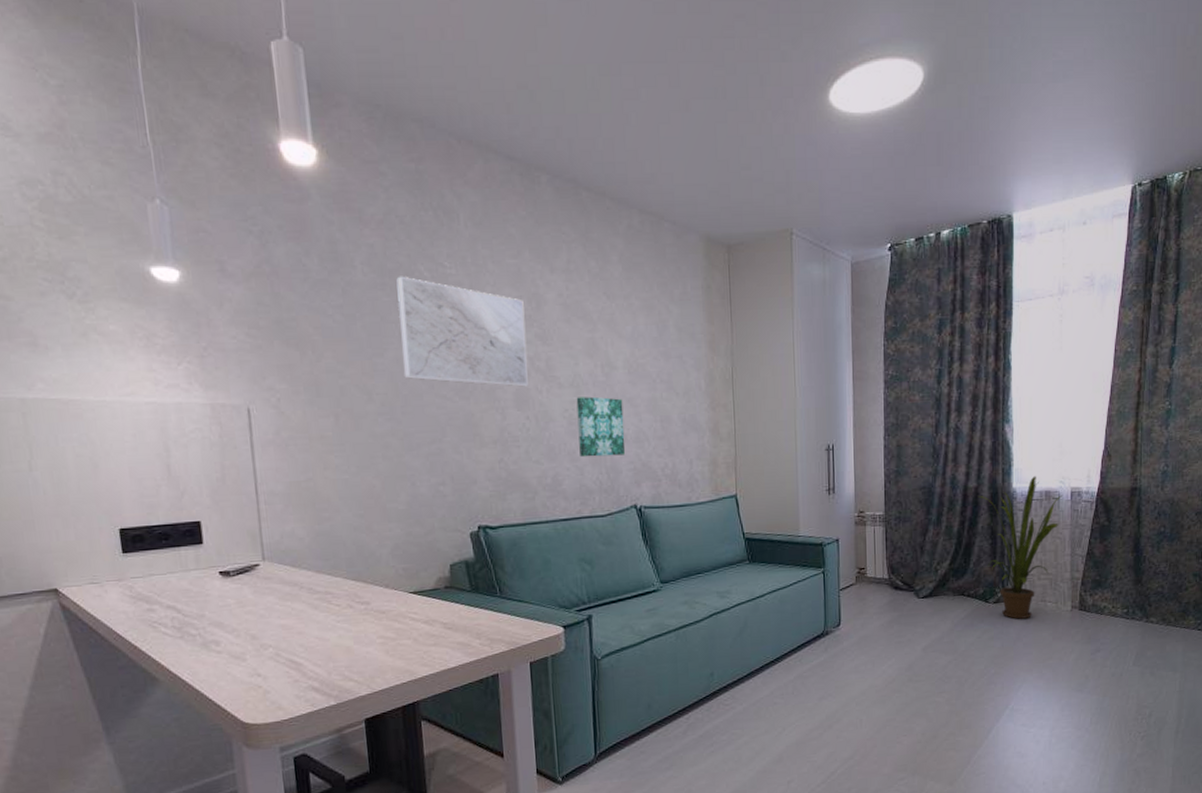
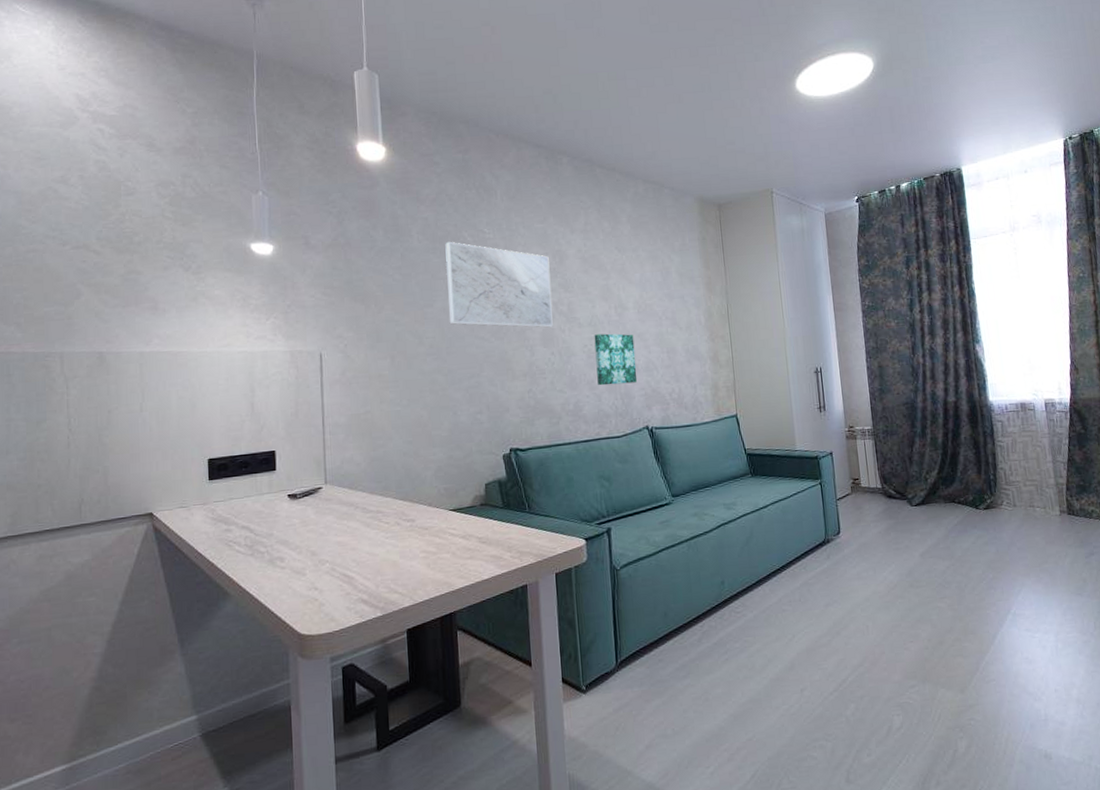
house plant: present [977,476,1063,619] -> none [957,389,1038,525]

